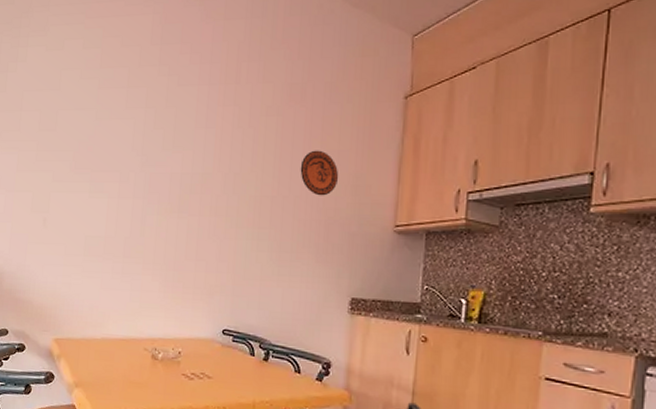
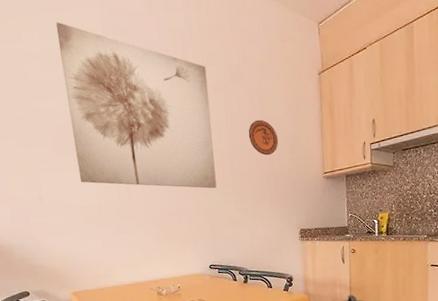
wall art: none [91,29,261,232] -> present [56,22,217,189]

